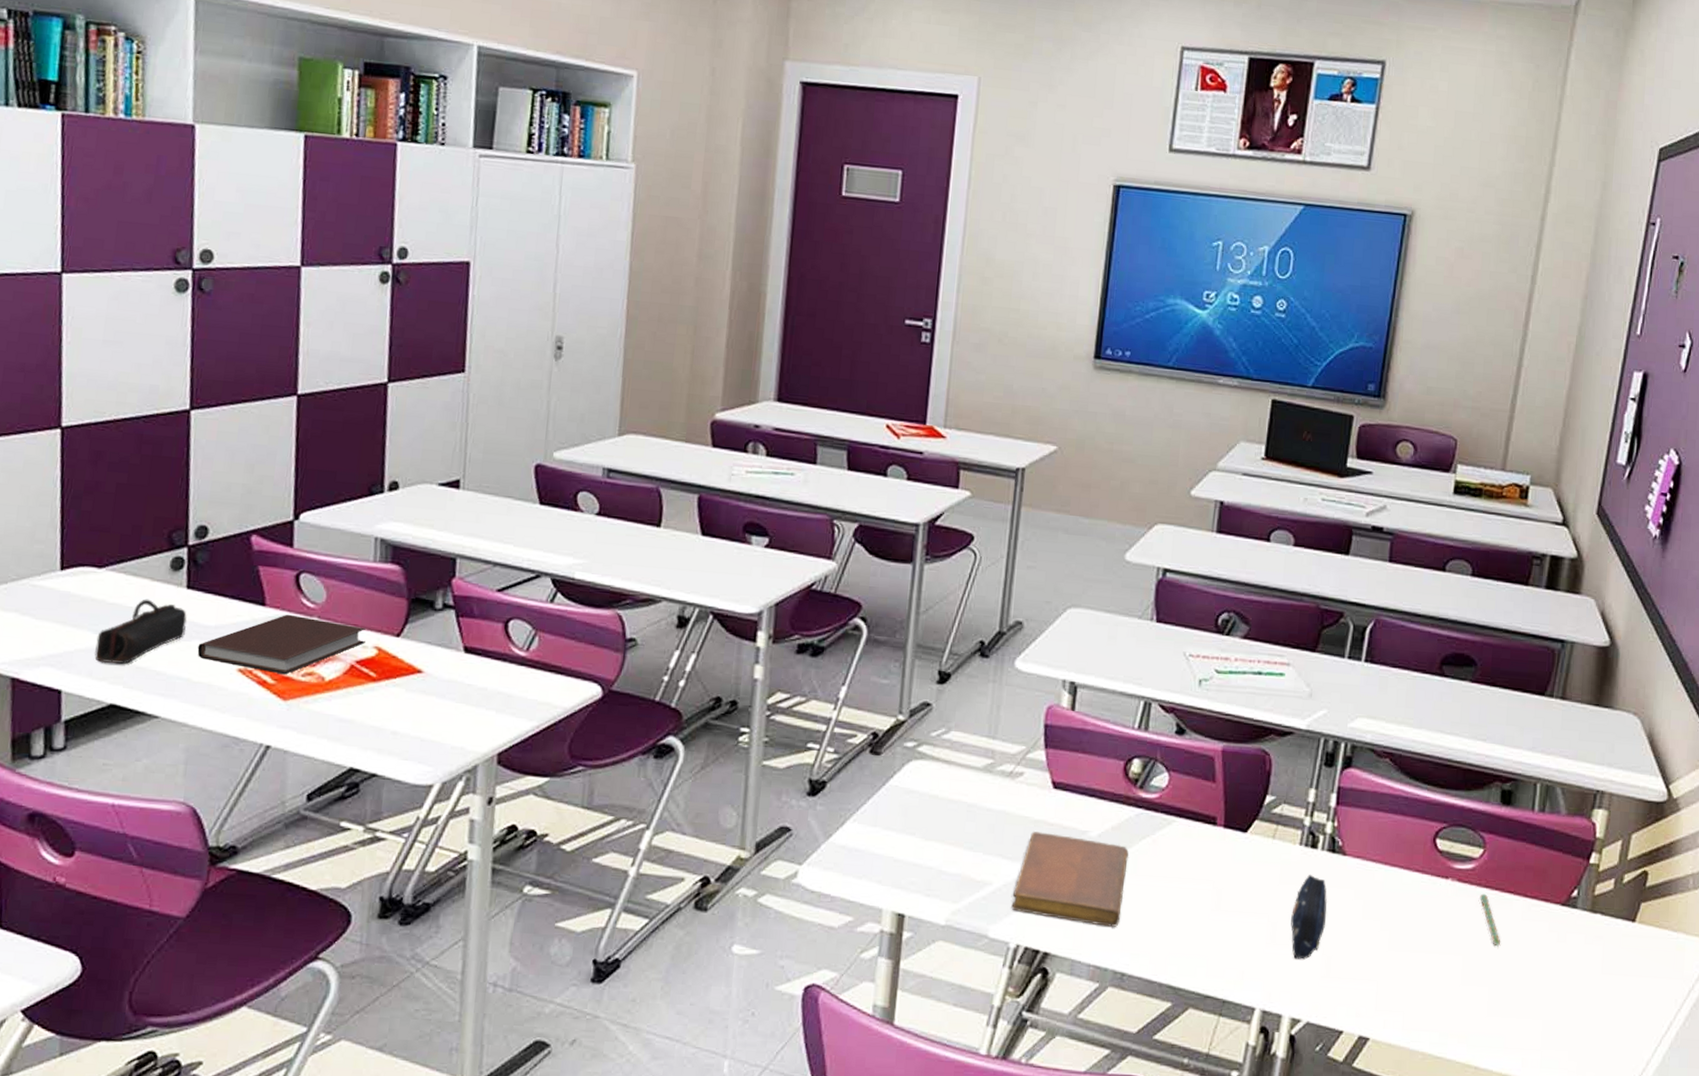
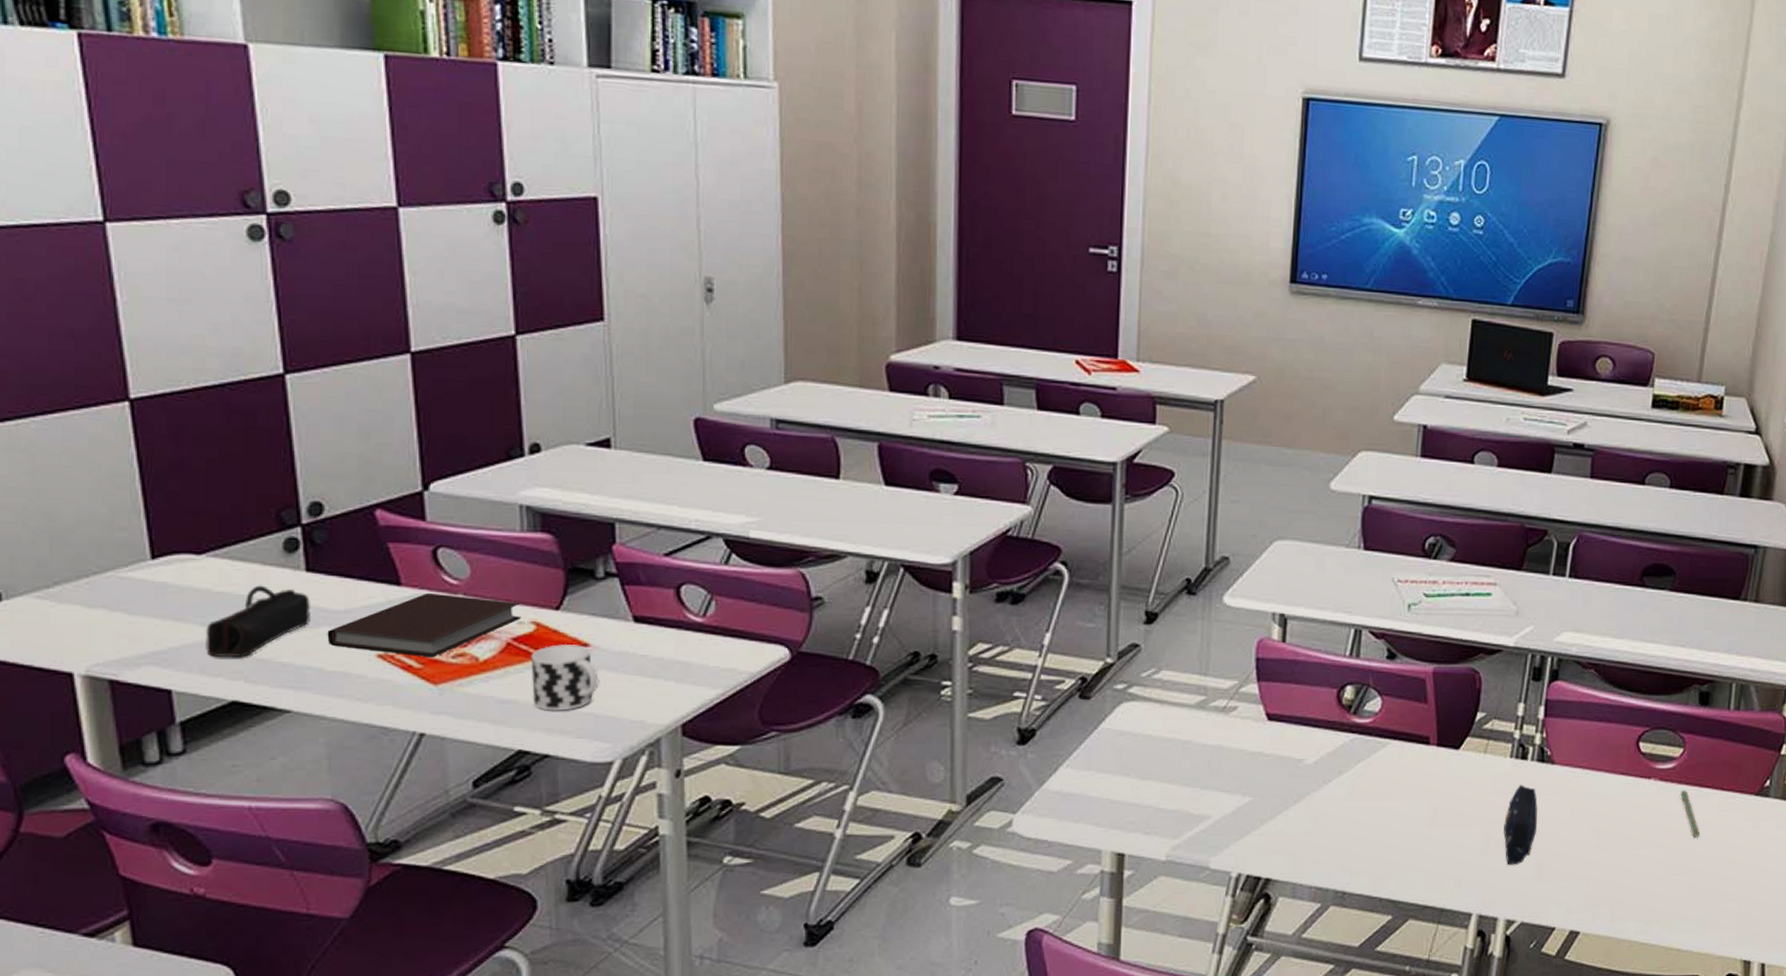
cup: none [368,669,429,733] -> present [531,644,599,711]
notebook: present [1011,832,1129,927] -> none [1231,764,1345,849]

